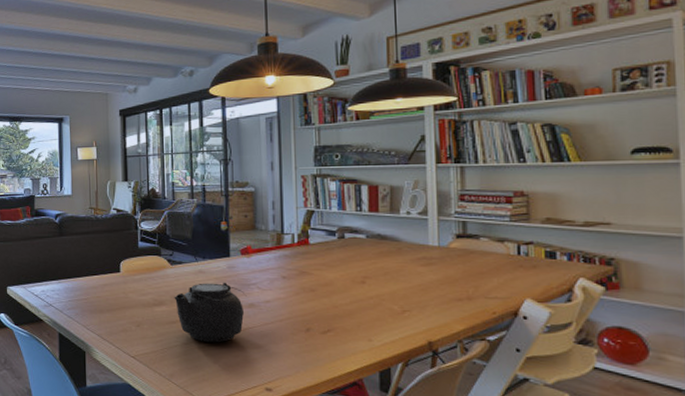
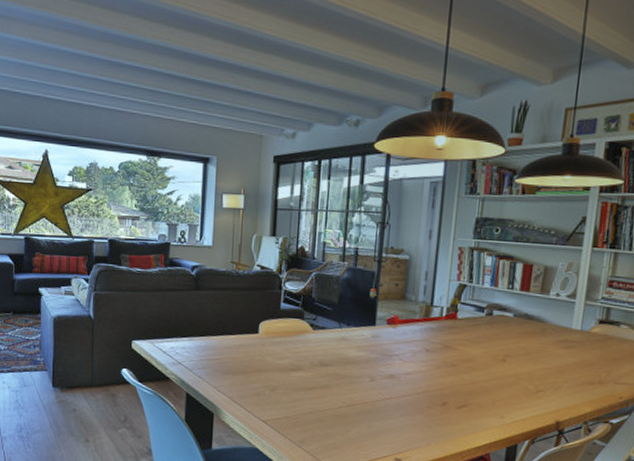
teapot: present [174,282,247,343] -> none [313,350,388,412]

